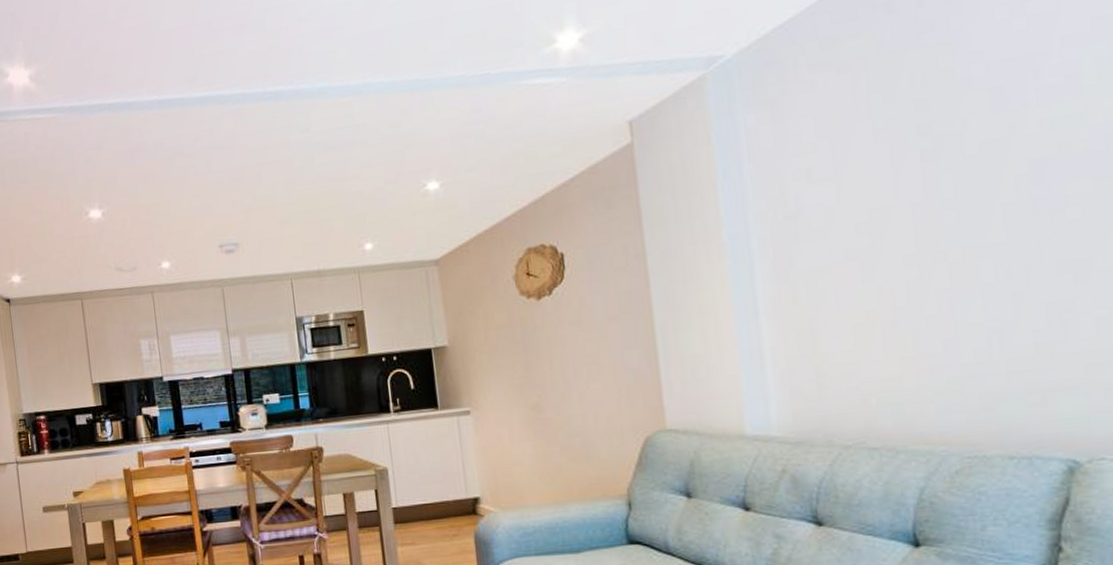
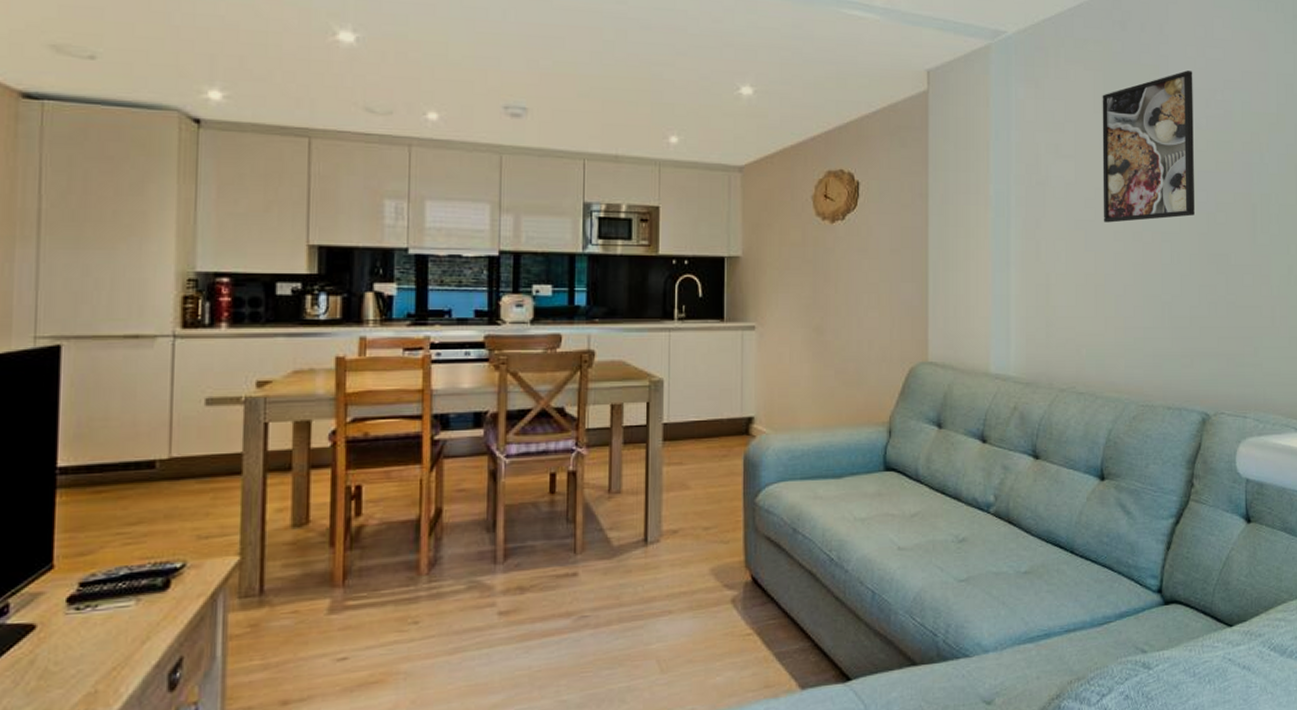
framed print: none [867,37,1029,248] -> present [1102,70,1194,223]

